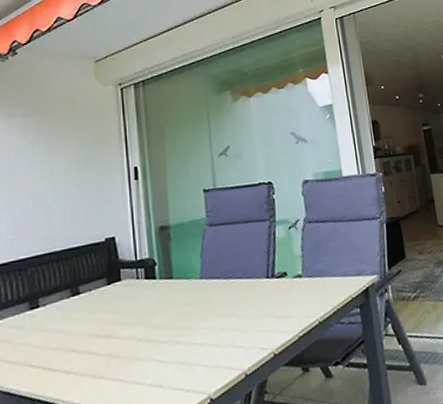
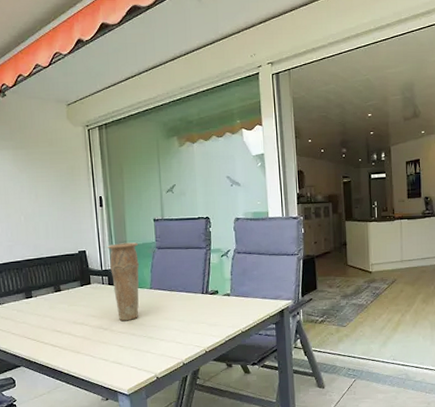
vase: none [143,220,186,326] -> present [107,242,139,321]

